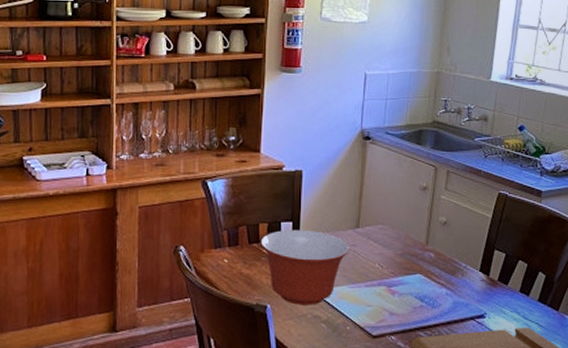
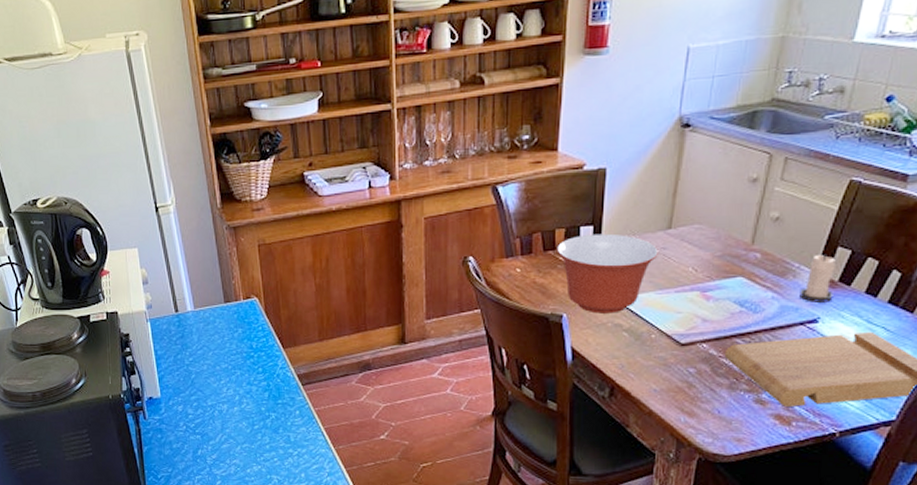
candle: none [468,255,495,299] -> present [799,253,836,302]

